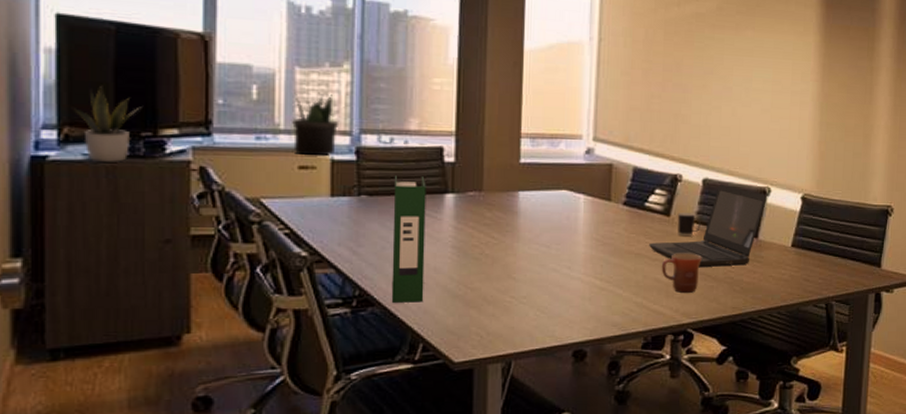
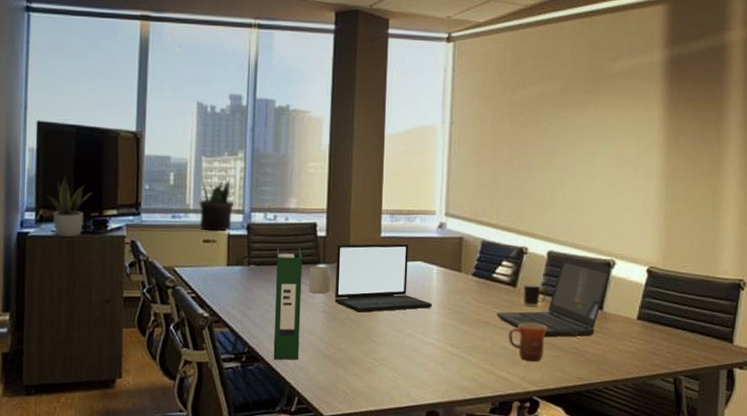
mug: none [434,196,462,226] -> present [309,266,332,293]
laptop: none [466,170,579,247] -> present [335,243,432,313]

